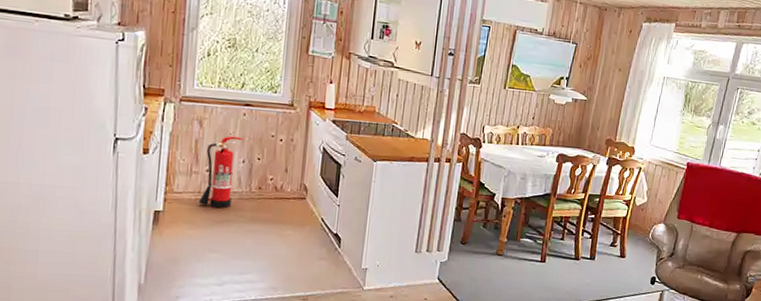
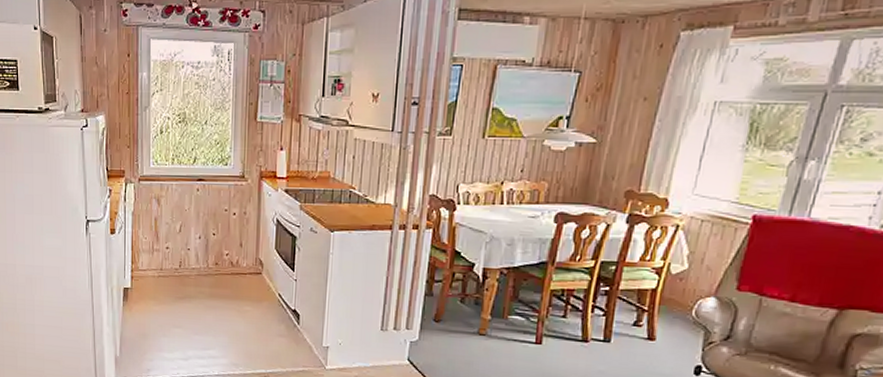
fire extinguisher: present [198,136,244,209] -> none [161,212,198,285]

